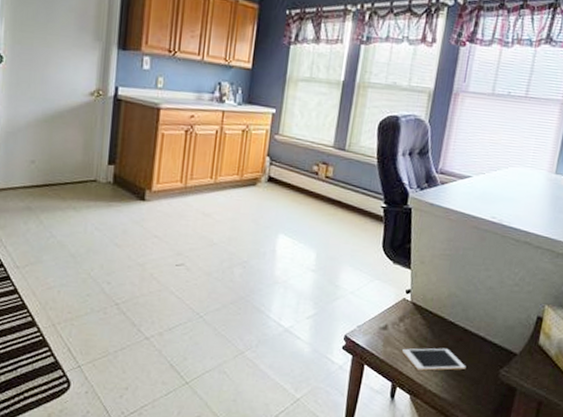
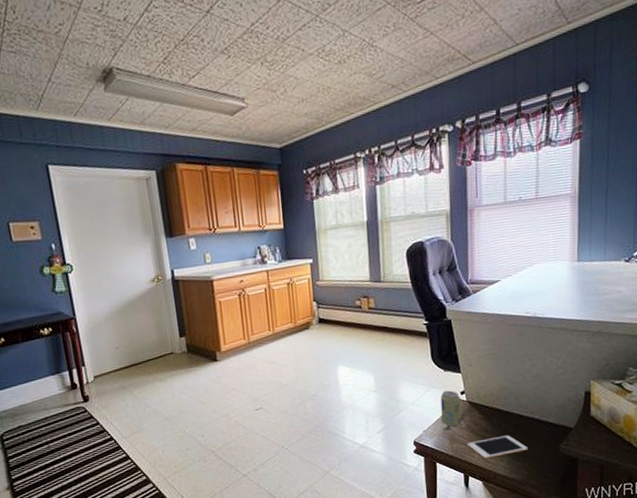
beverage can: none [379,285,405,328] -> present [440,390,462,427]

